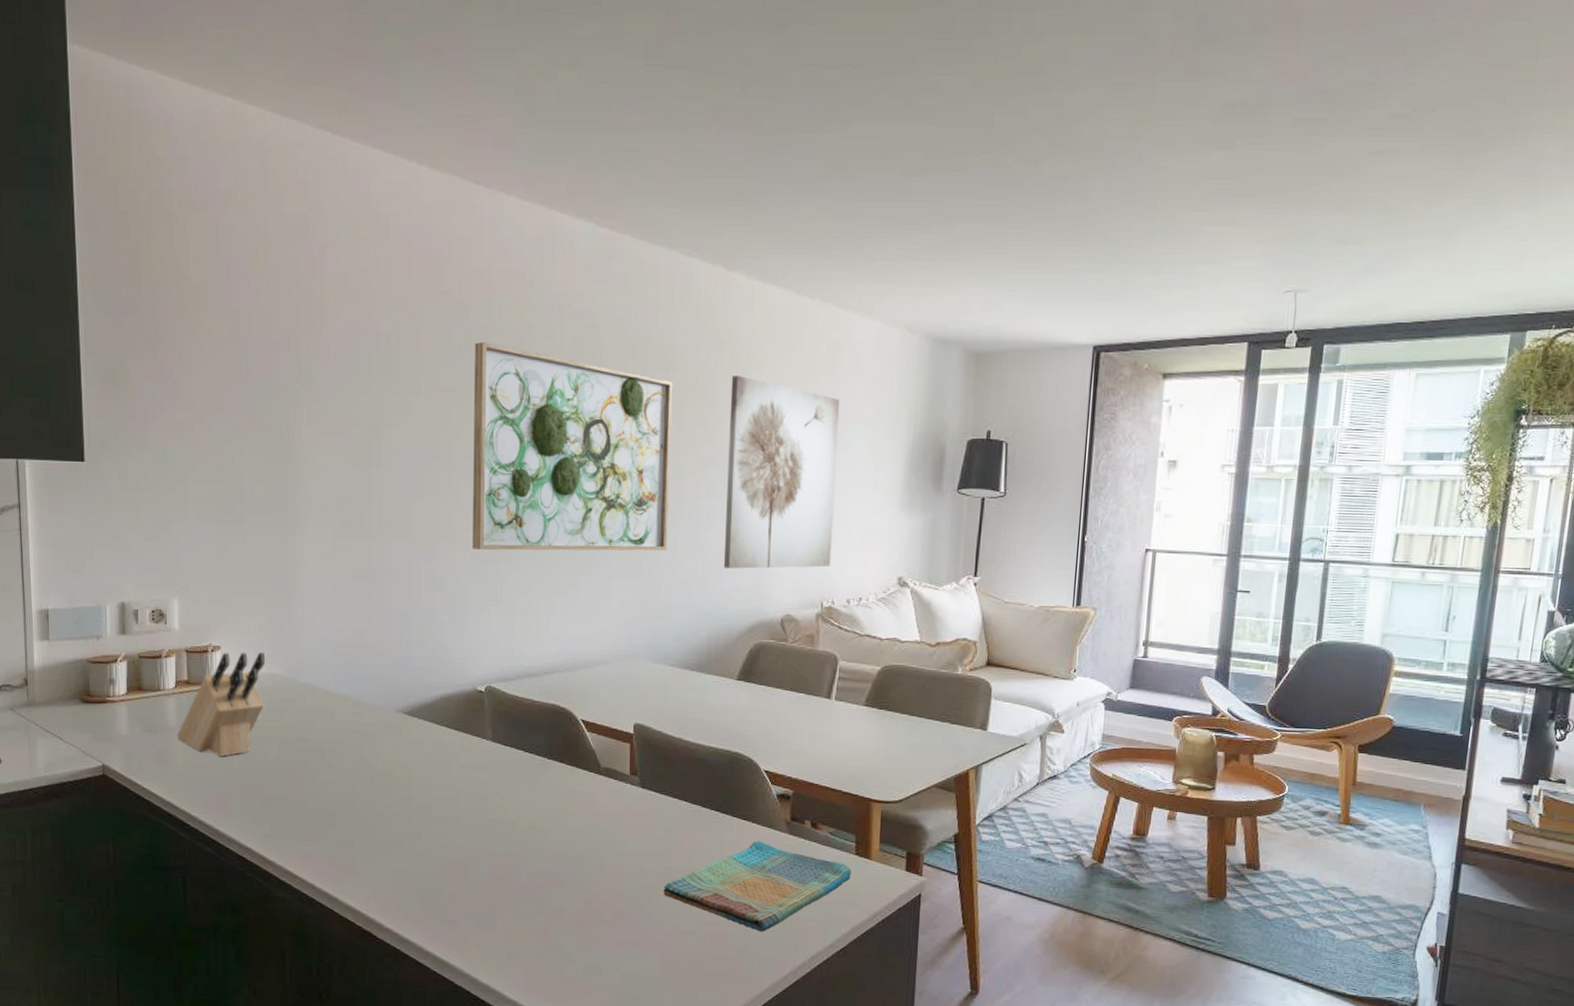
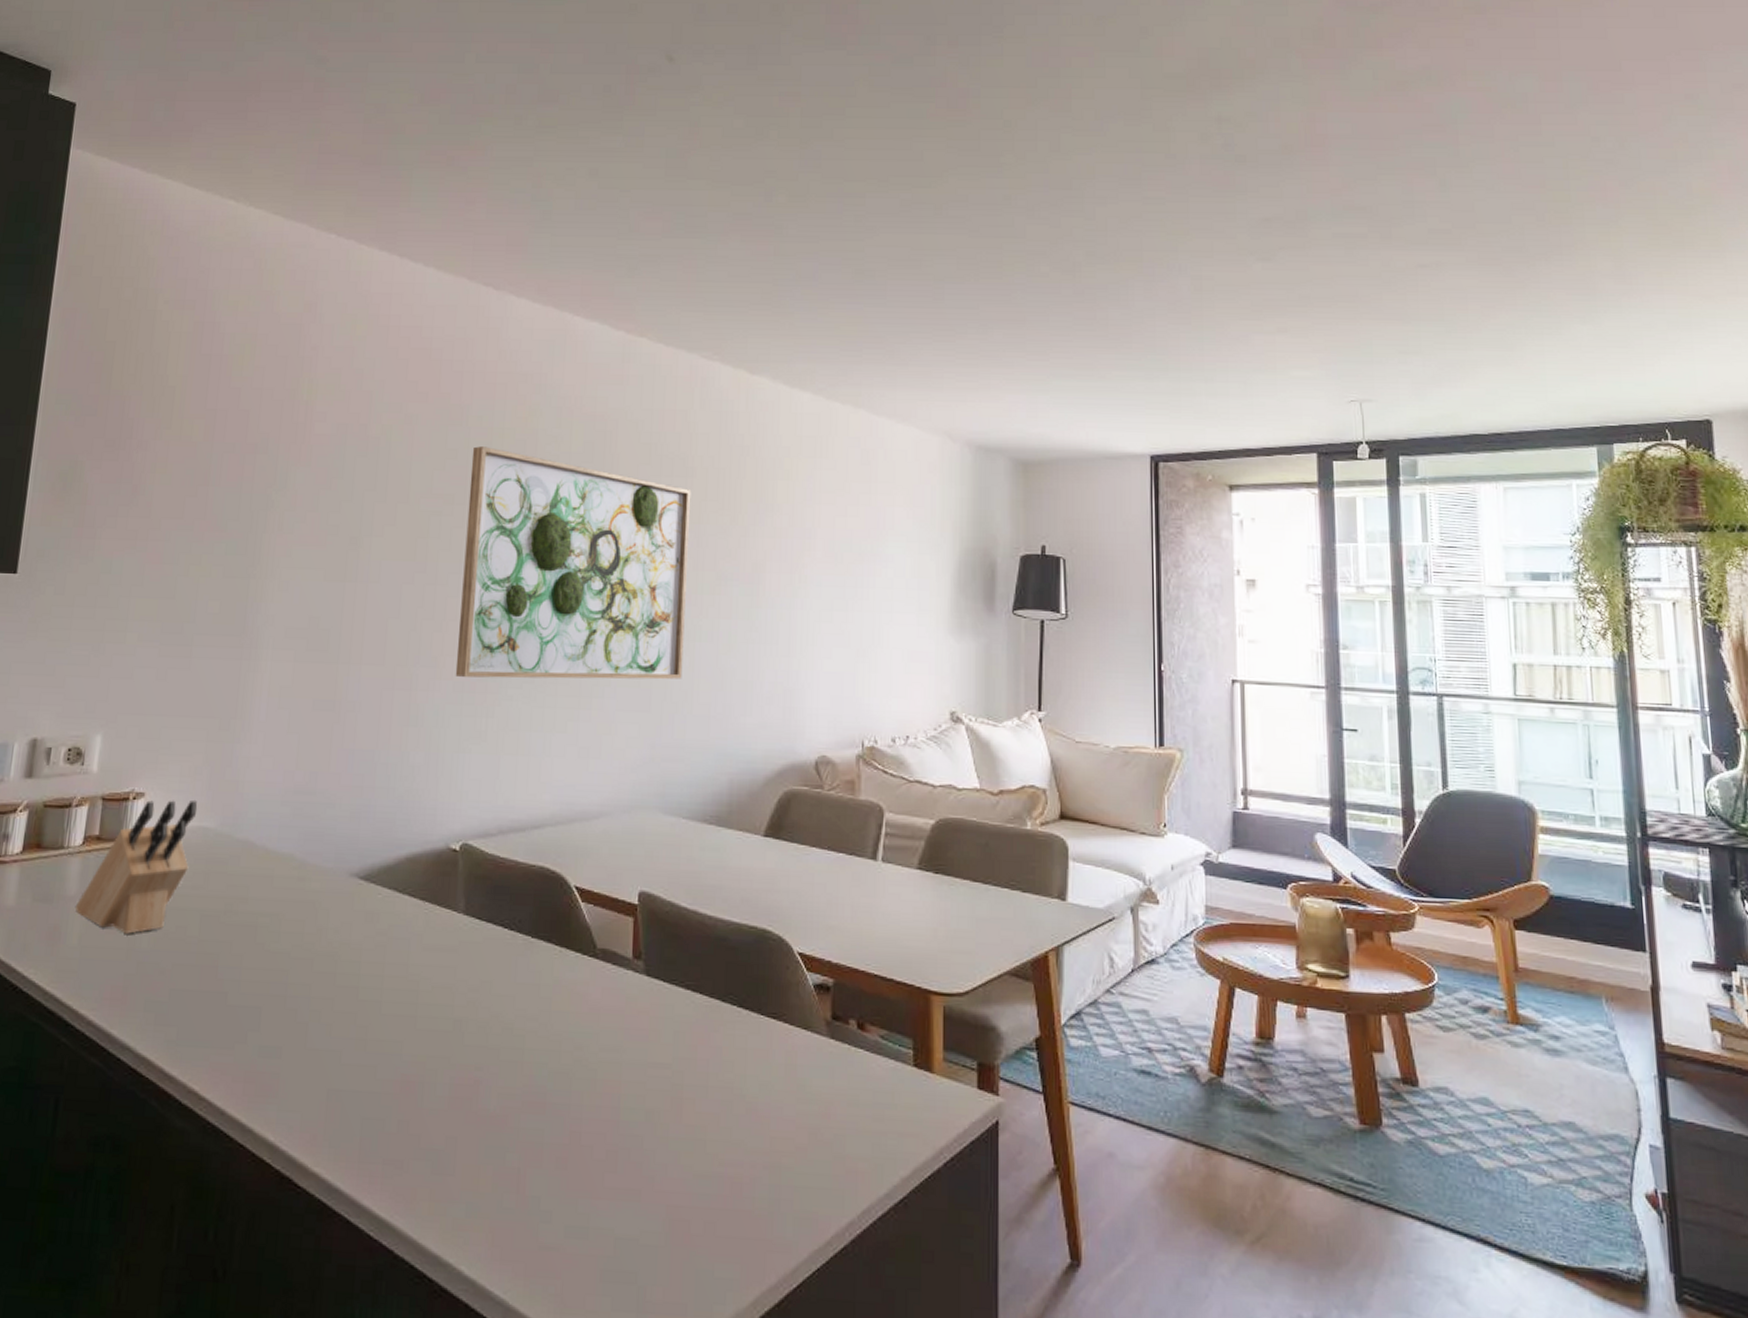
dish towel: present [663,839,851,932] -> none [671,1045,909,1176]
wall art: present [723,375,840,569] -> none [747,483,877,701]

